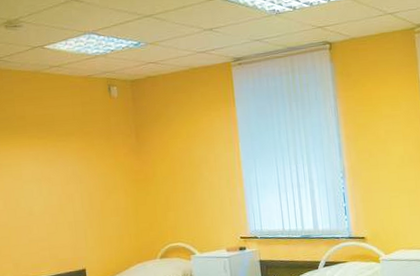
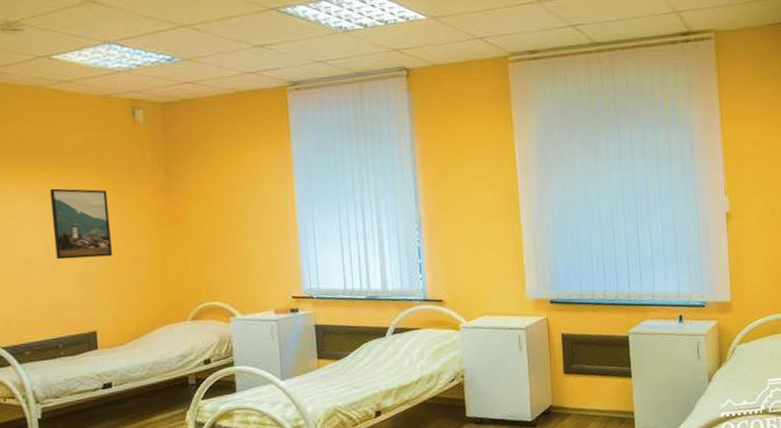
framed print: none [46,153,96,211] -> present [50,188,112,260]

